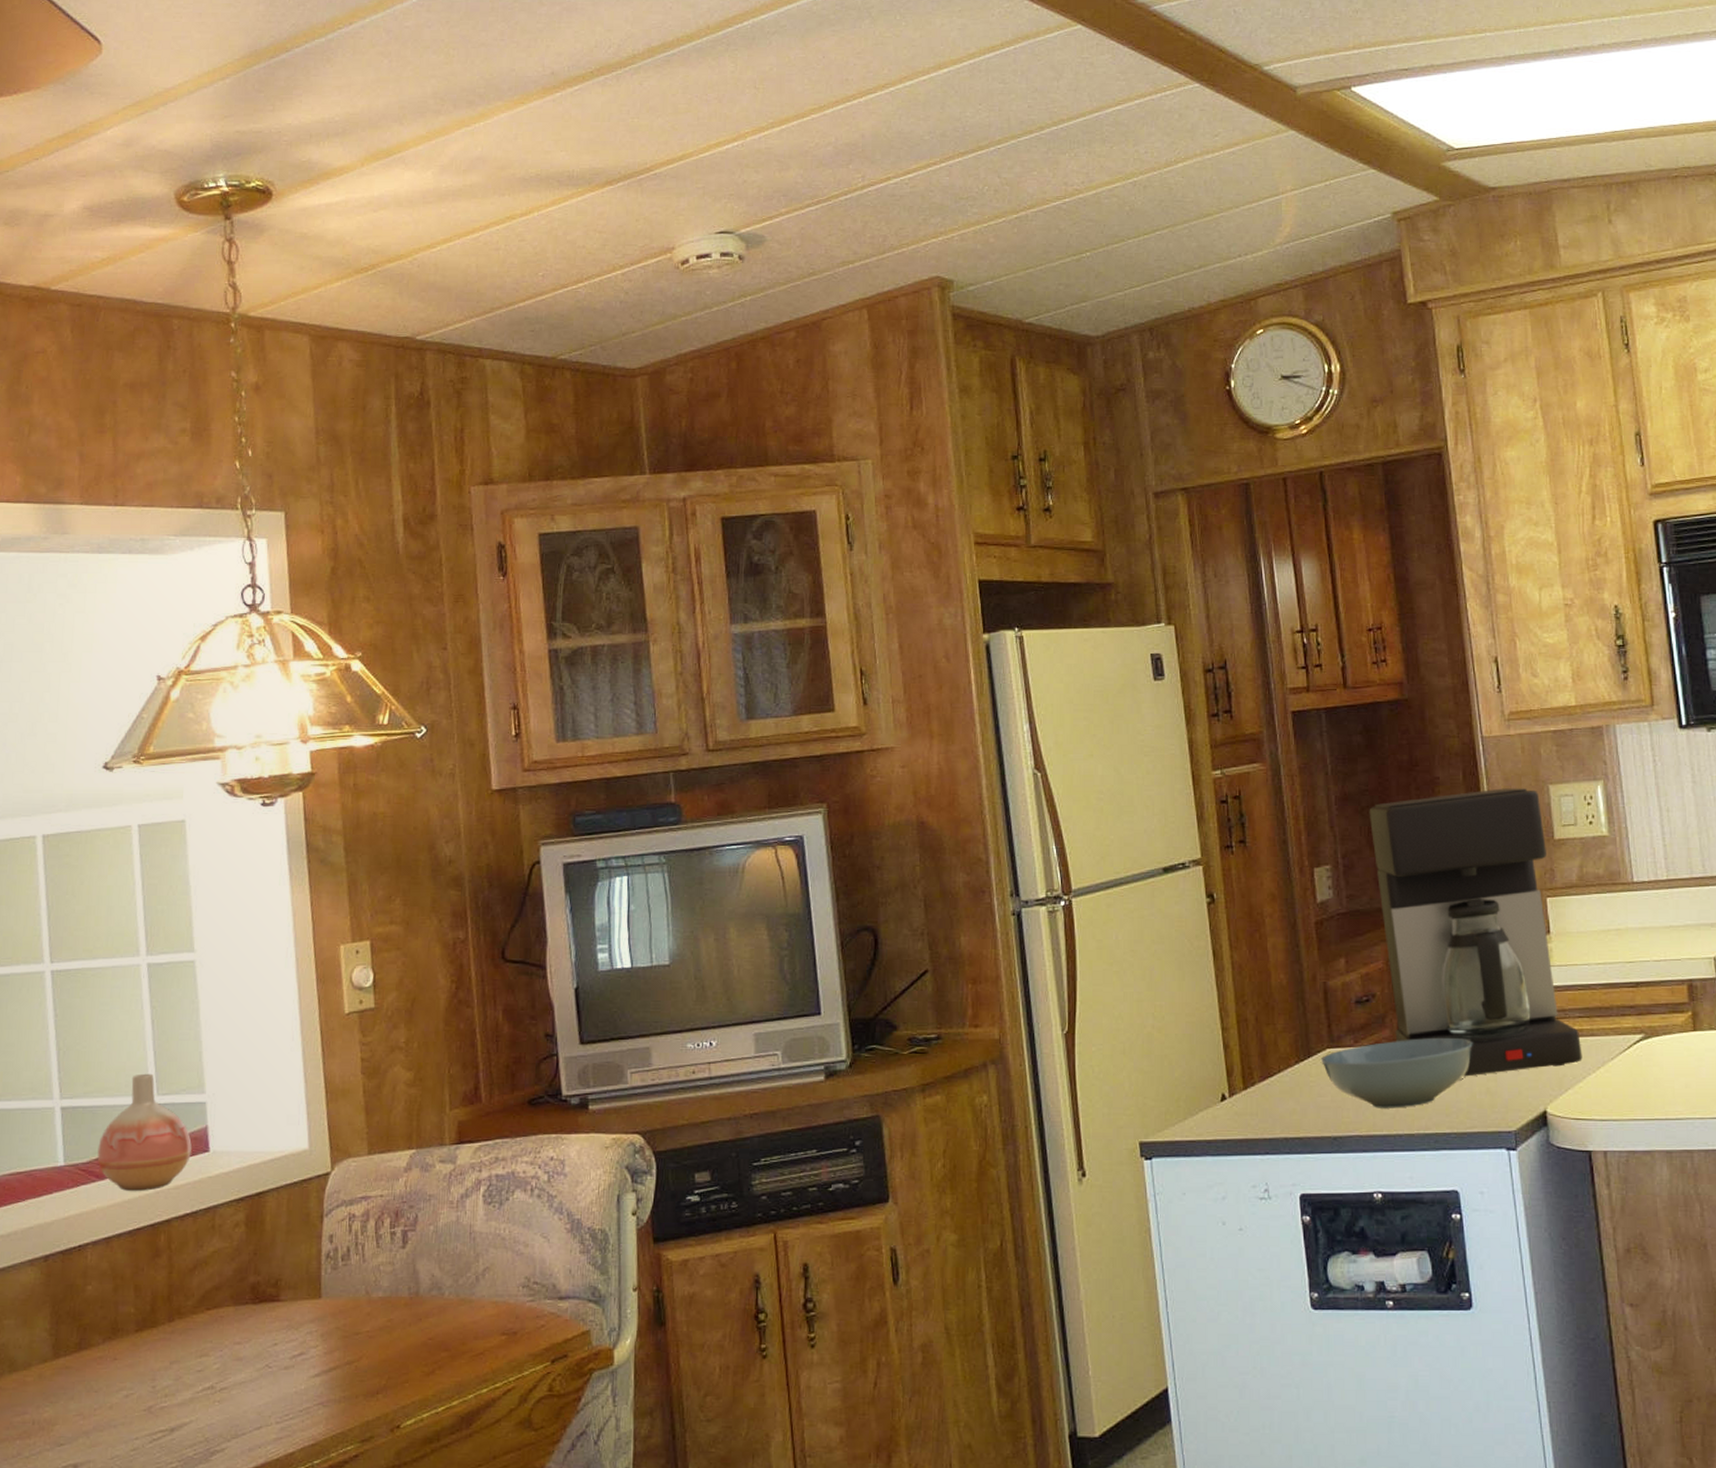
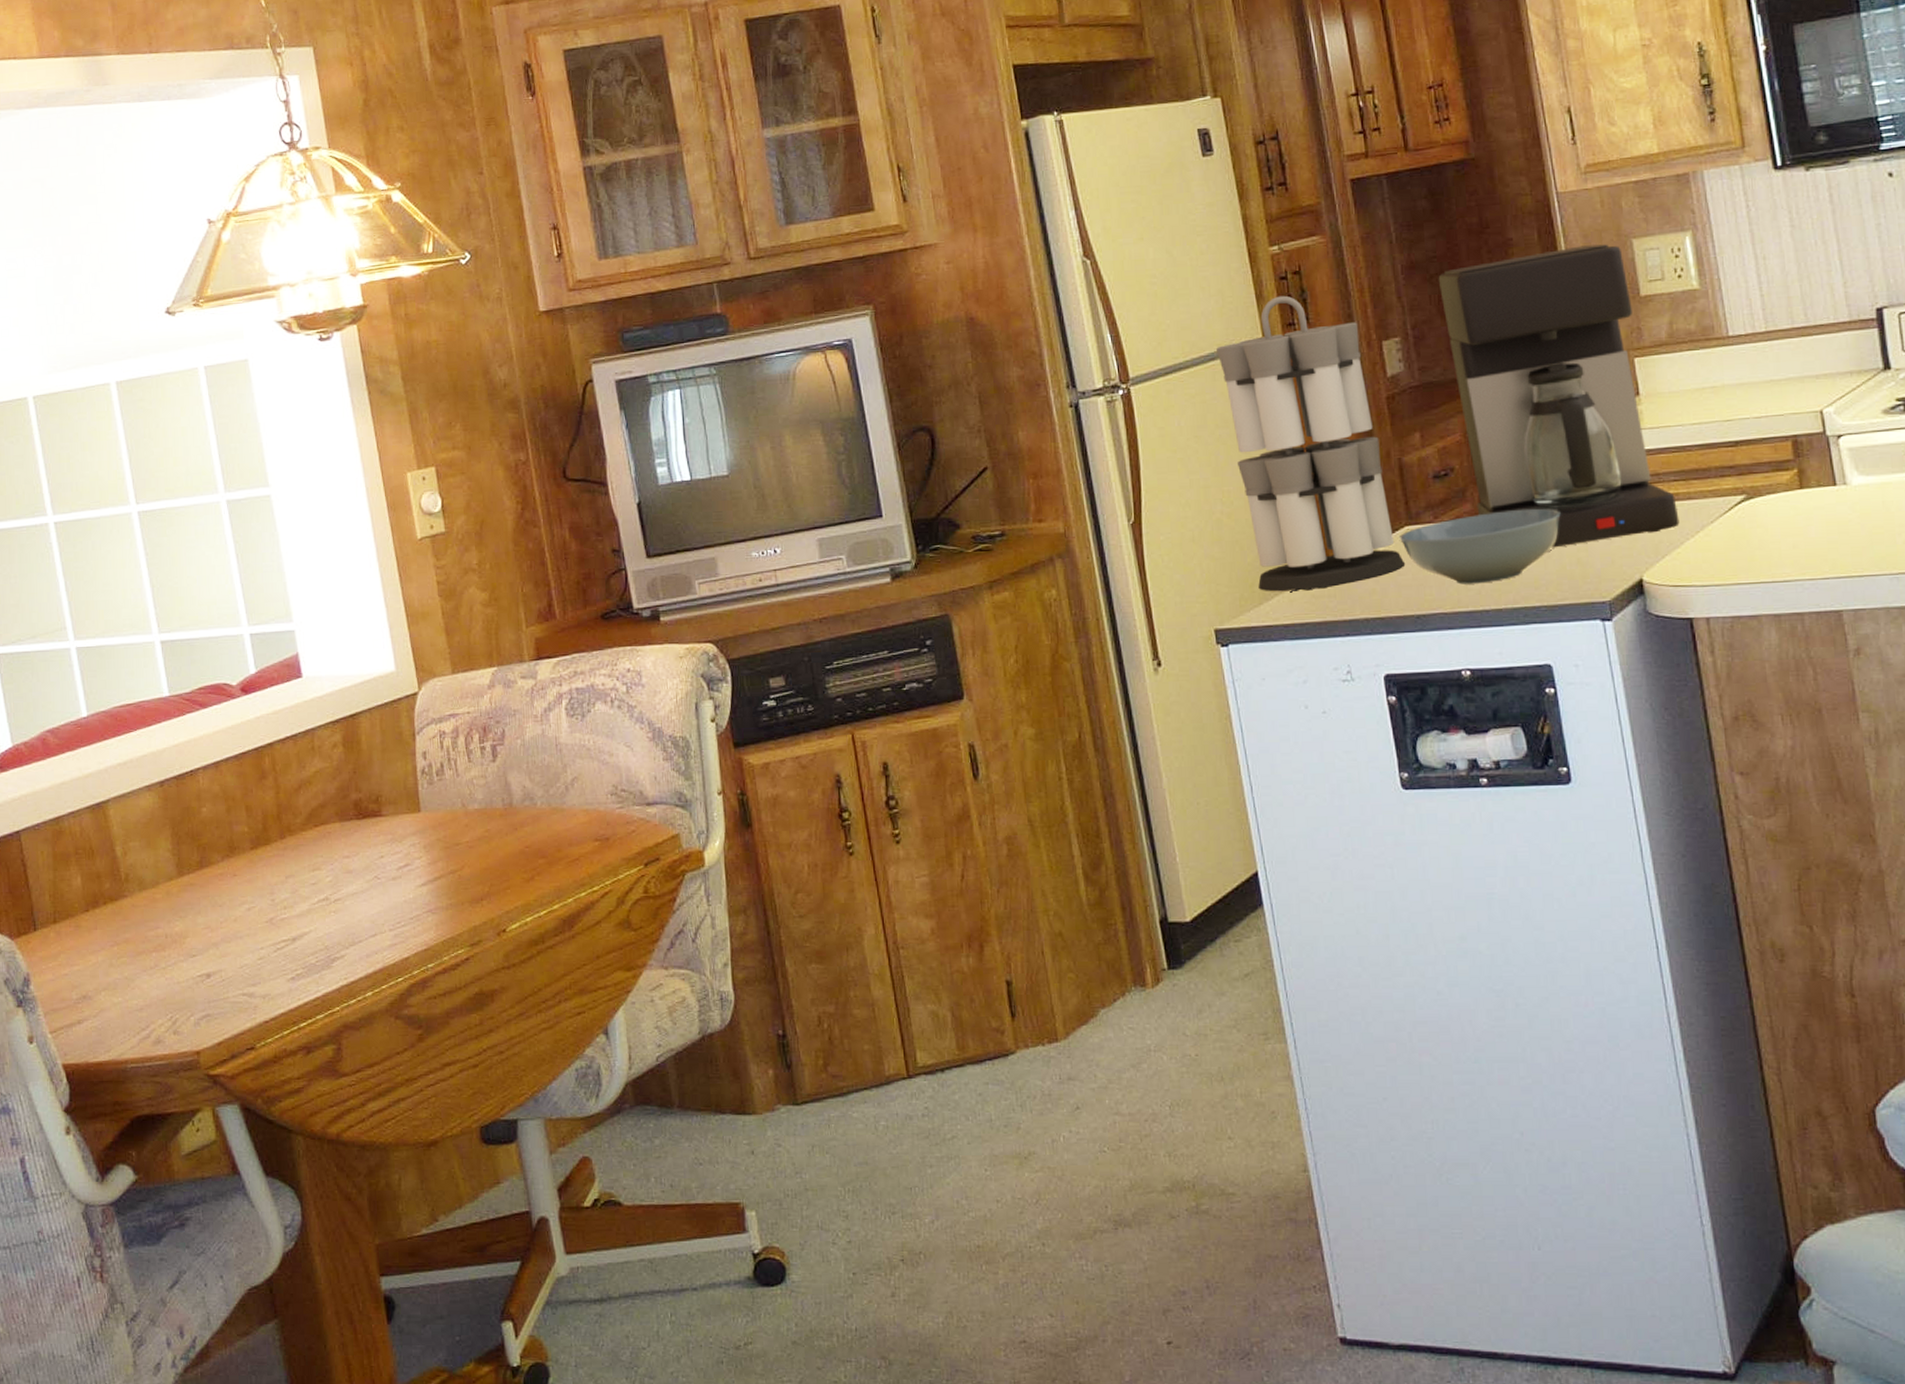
vase: present [97,1073,192,1192] -> none [198,605,286,719]
spice rack: none [1157,818,1326,1108] -> present [1216,295,1406,592]

